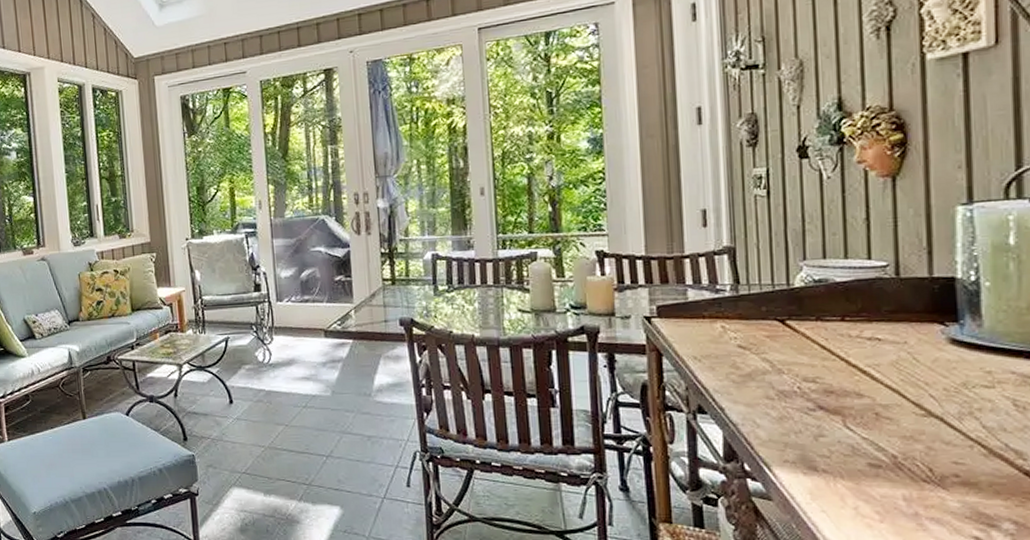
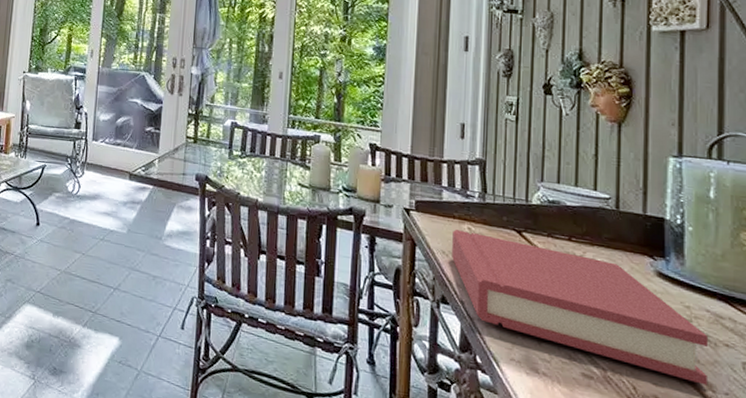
hardback book: none [704,330,1016,454] -> present [452,229,709,385]

